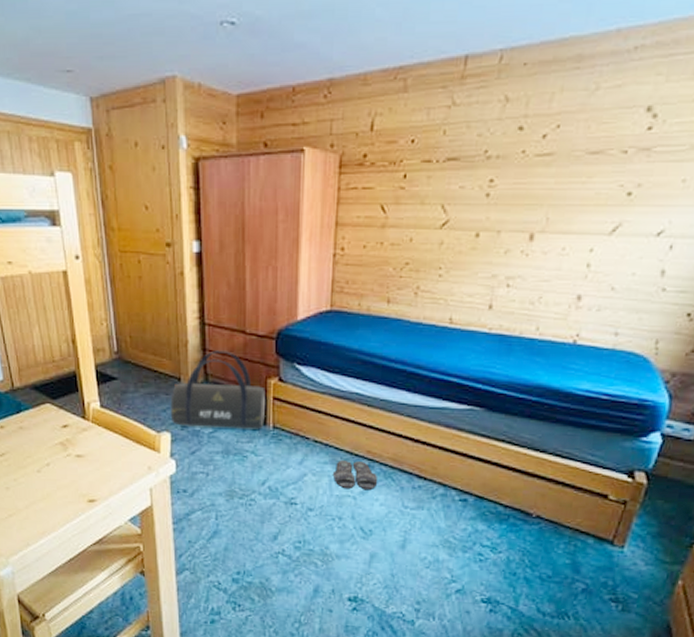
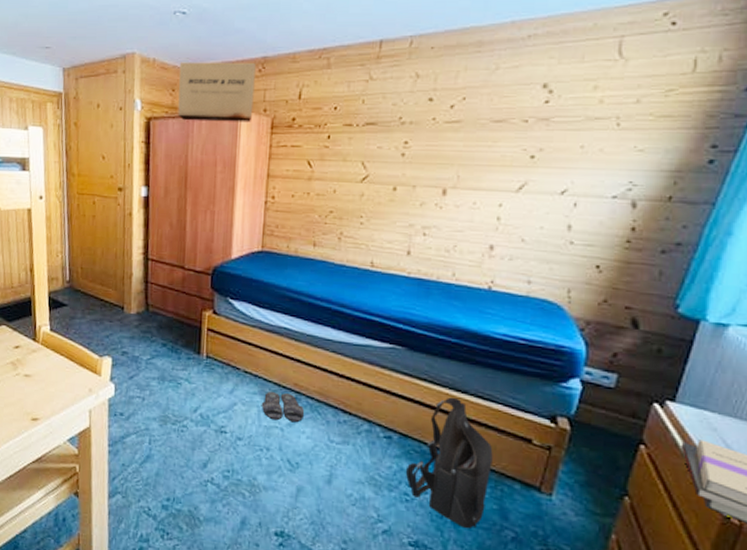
duffel bag: present [170,350,265,430] -> none [112,283,200,358]
box: none [230,86,320,161] -> present [178,62,256,122]
shoulder bag: none [480,457,569,584] -> present [405,397,493,529]

